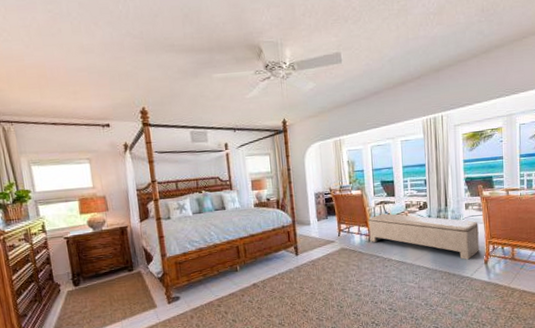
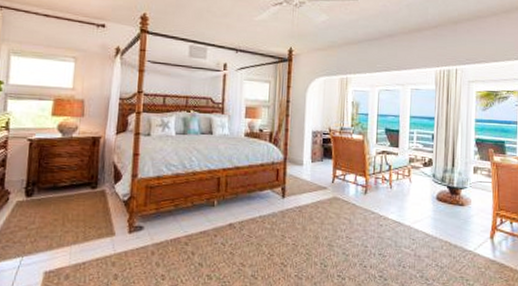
bench: present [368,213,479,260] -> none [366,165,486,231]

